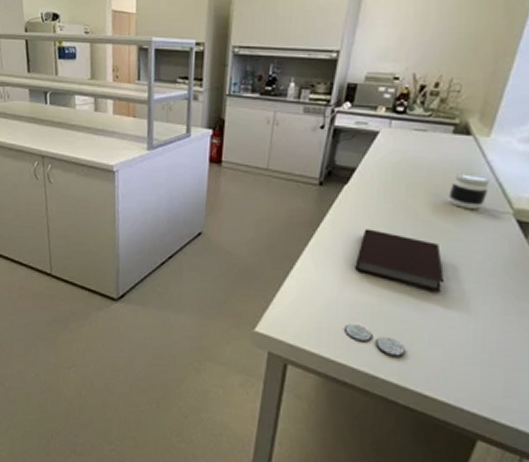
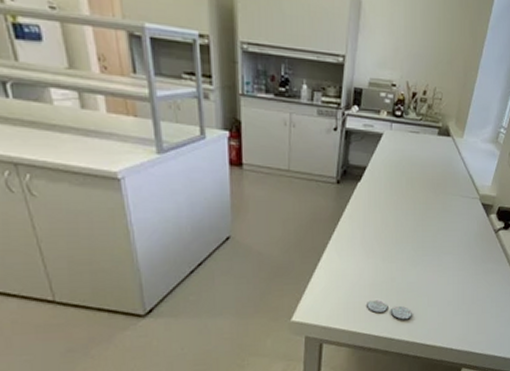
notebook: present [355,229,445,294] -> none [371,219,437,266]
jar: present [448,172,491,210] -> none [437,167,465,198]

